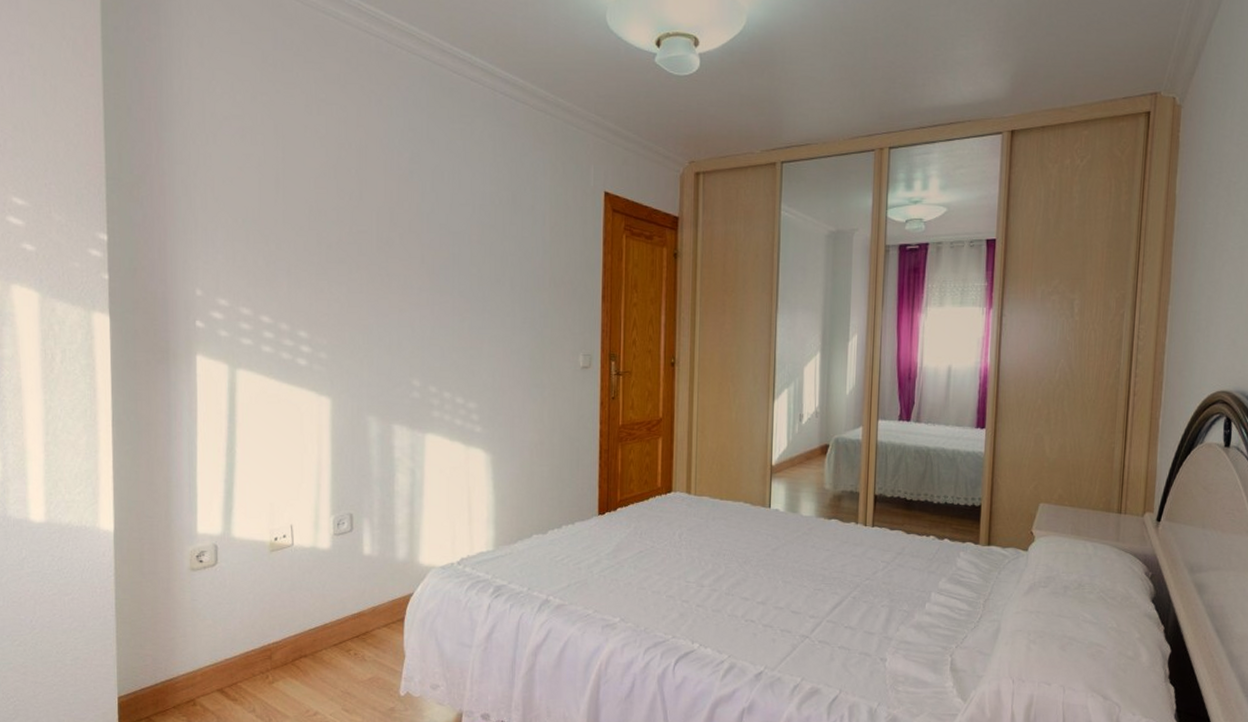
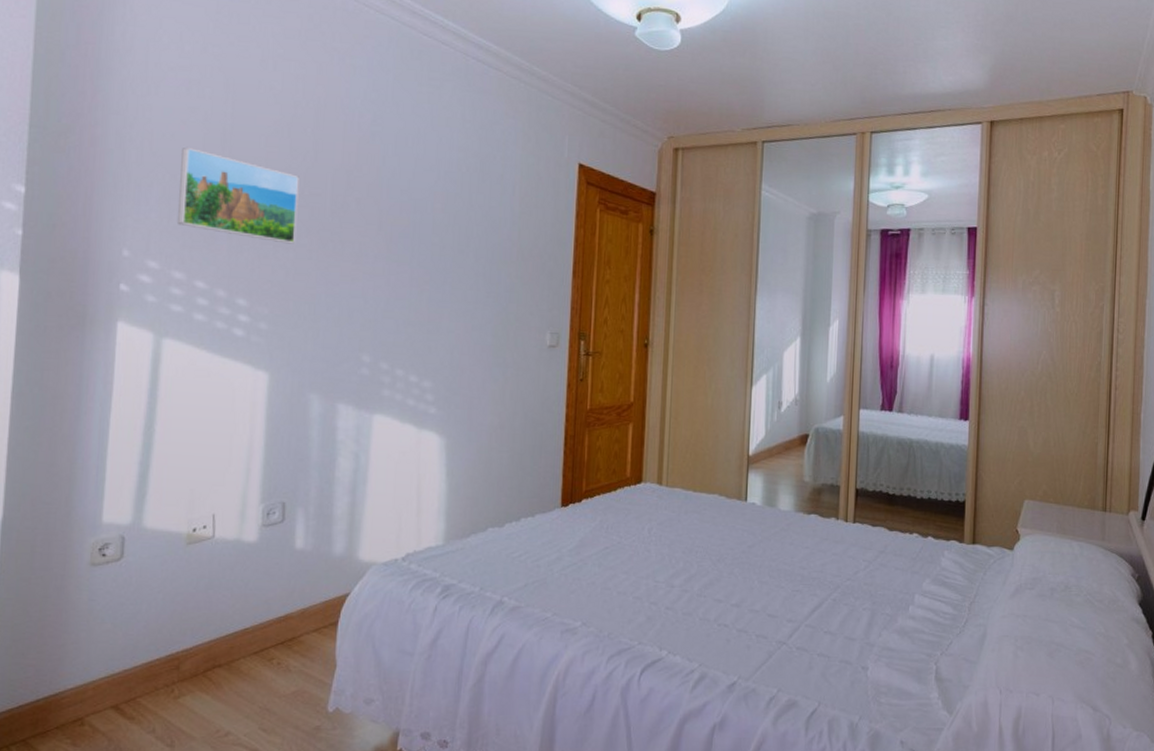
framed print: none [241,192,348,279] -> present [178,148,299,244]

